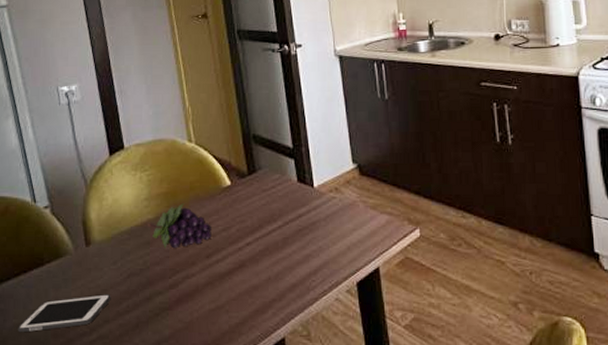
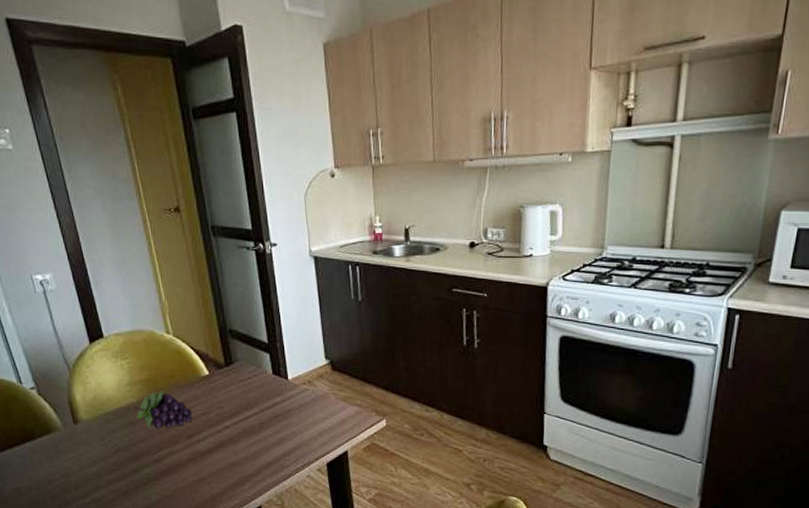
cell phone: present [17,294,111,333] -> none [17,465,101,495]

